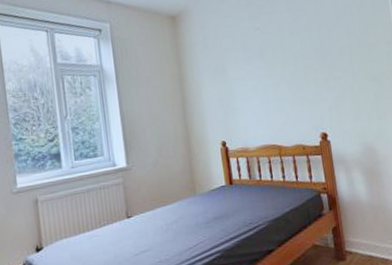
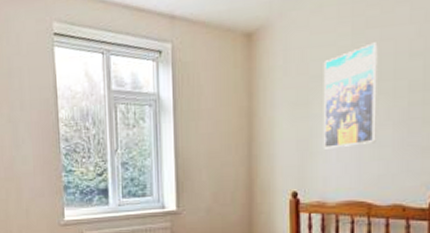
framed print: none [231,24,277,106] -> present [323,42,378,149]

